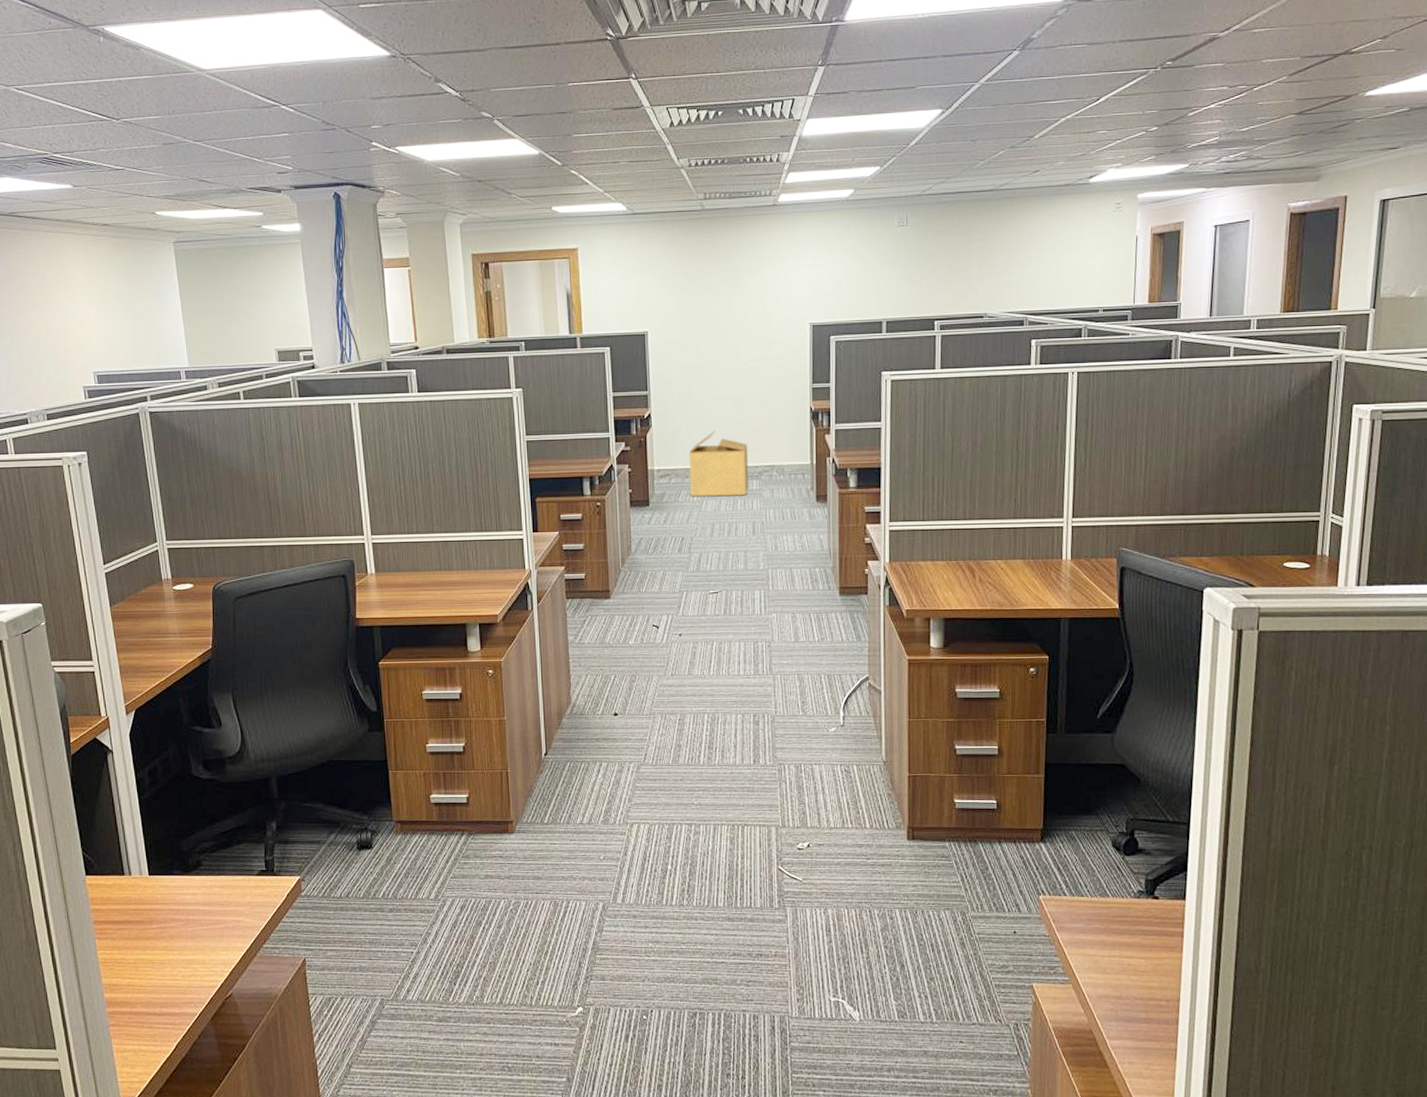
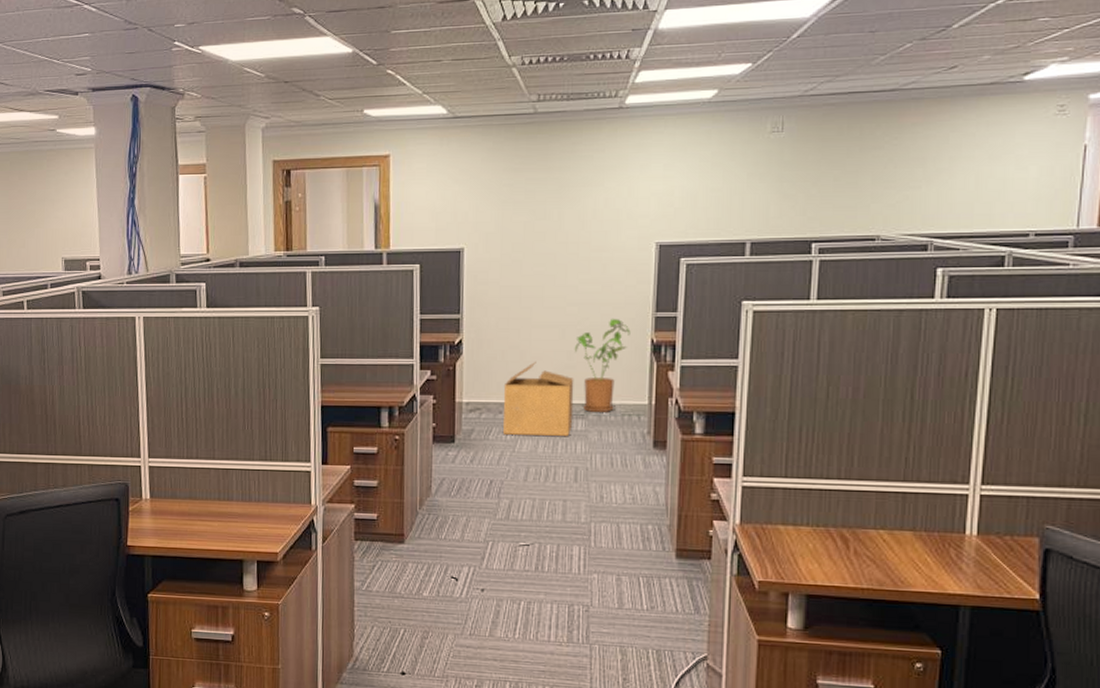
house plant: none [746,390,793,473] -> present [574,318,631,412]

